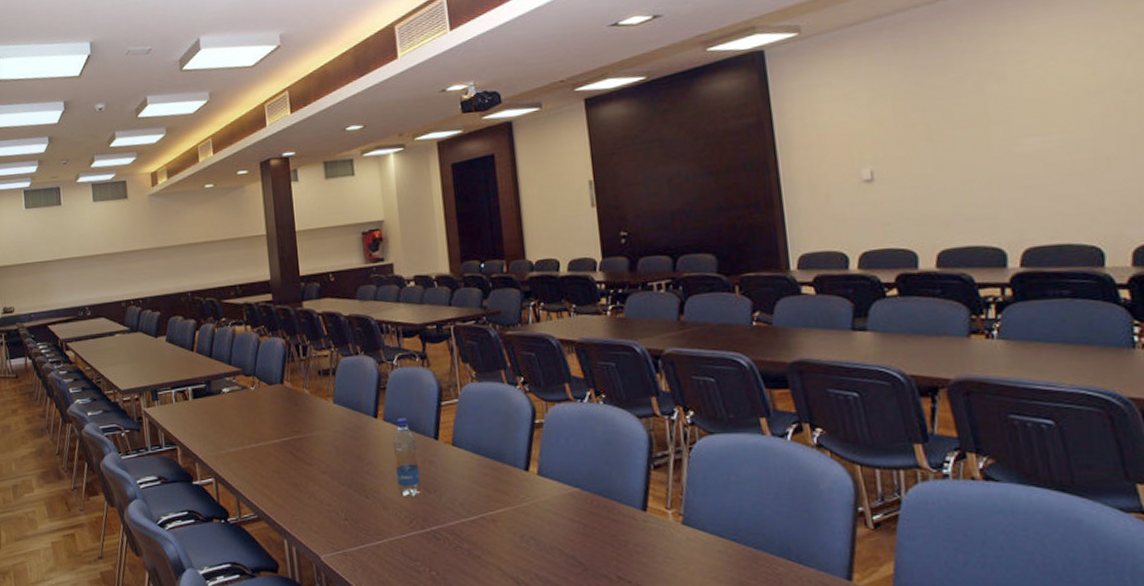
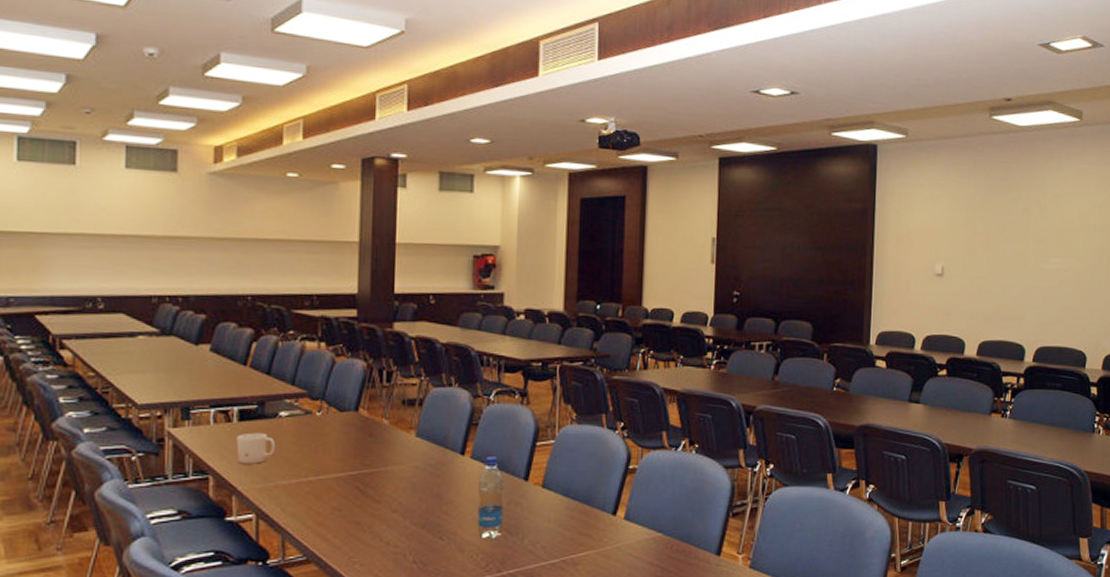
mug: none [193,407,224,435] -> present [236,432,276,464]

